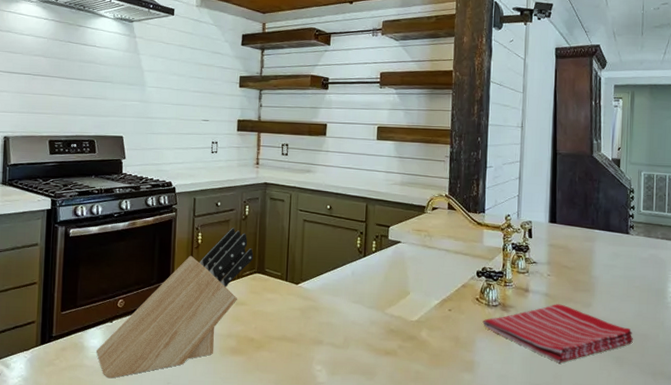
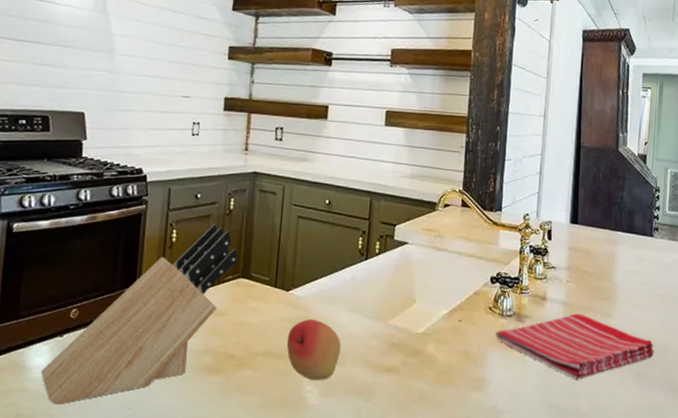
fruit: none [297,308,345,362] -> present [286,319,341,381]

